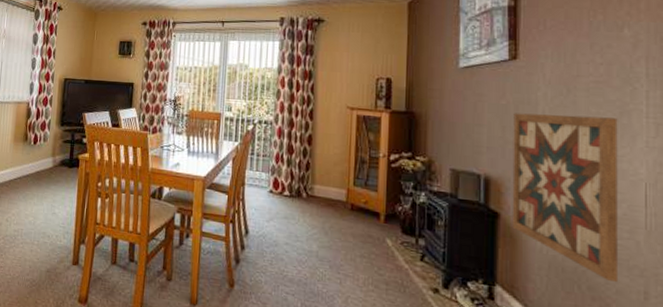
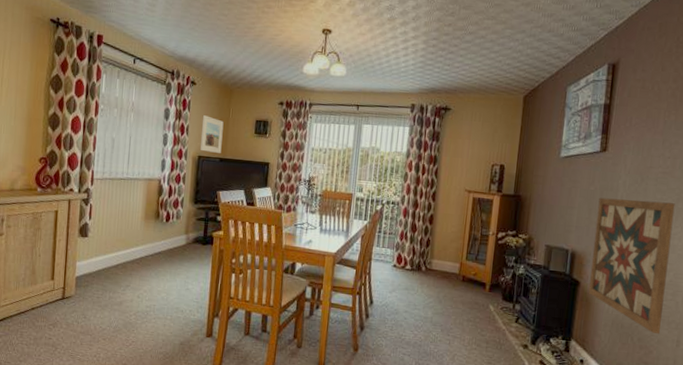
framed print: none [65,39,89,76] -> present [199,115,224,154]

